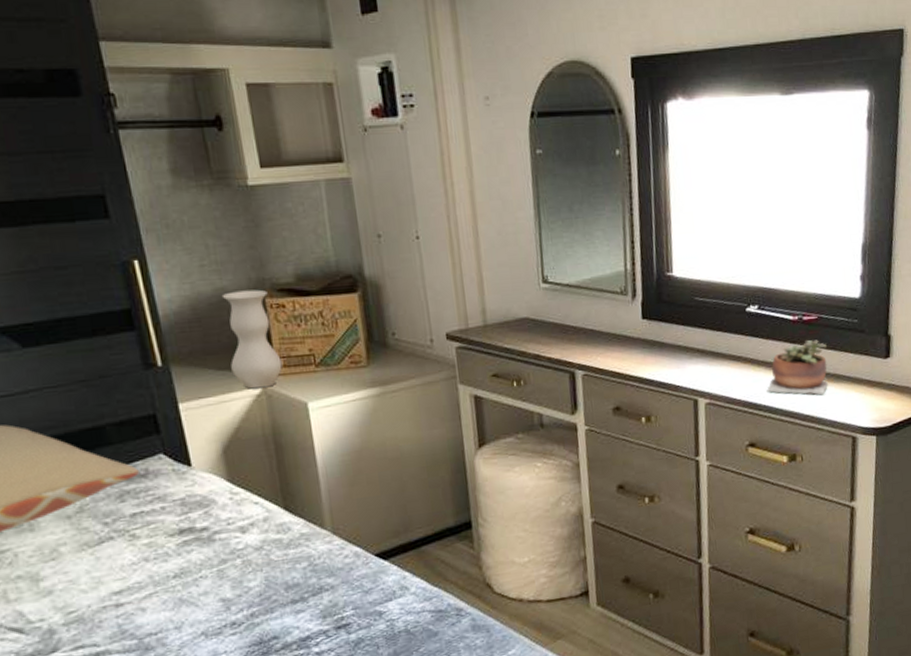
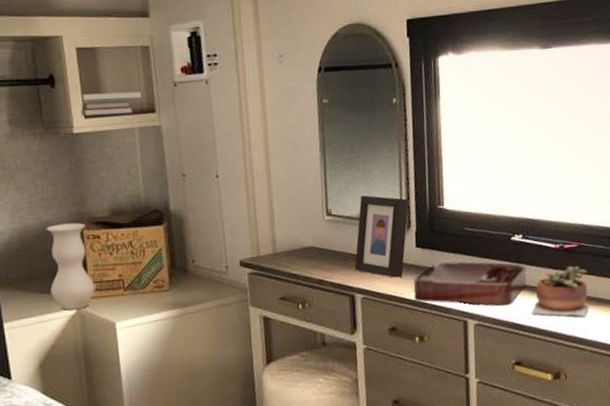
books: none [255,137,327,166] -> present [81,91,142,117]
picture frame: none [574,260,634,353] -> present [354,195,409,278]
decorative tray: none [639,334,763,383] -> present [413,261,527,306]

